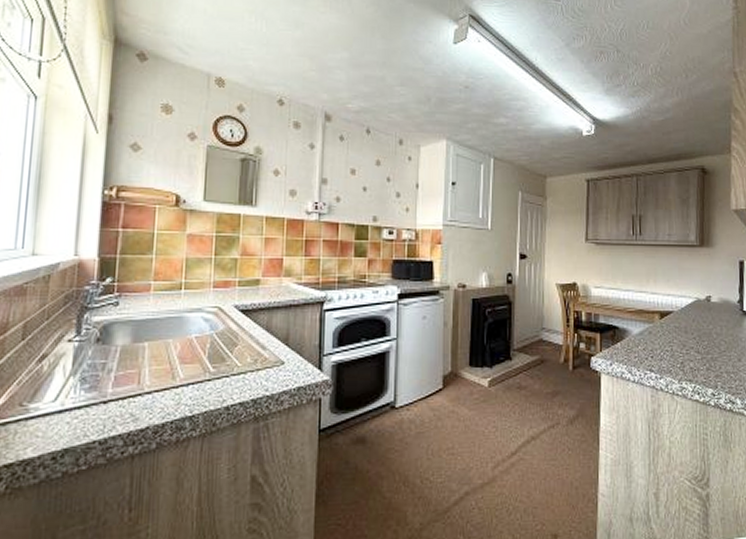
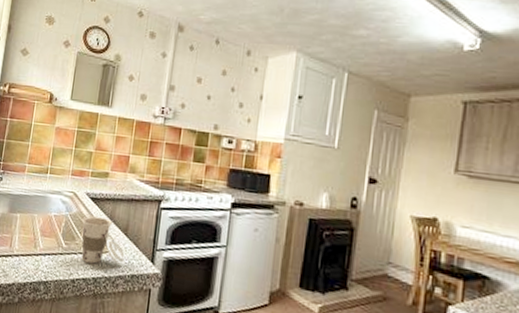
cup: none [232,331,289,384] -> present [81,216,126,266]

